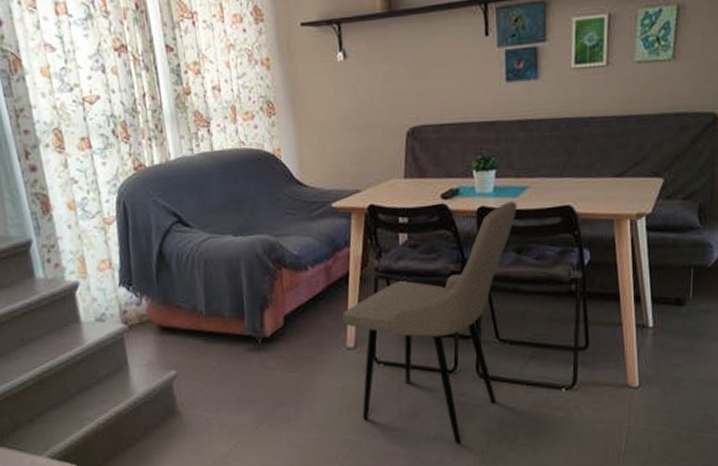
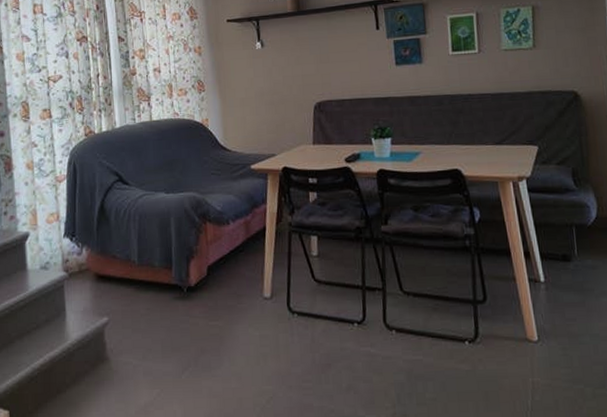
dining chair: present [342,201,518,444] -> none [260,165,412,397]

